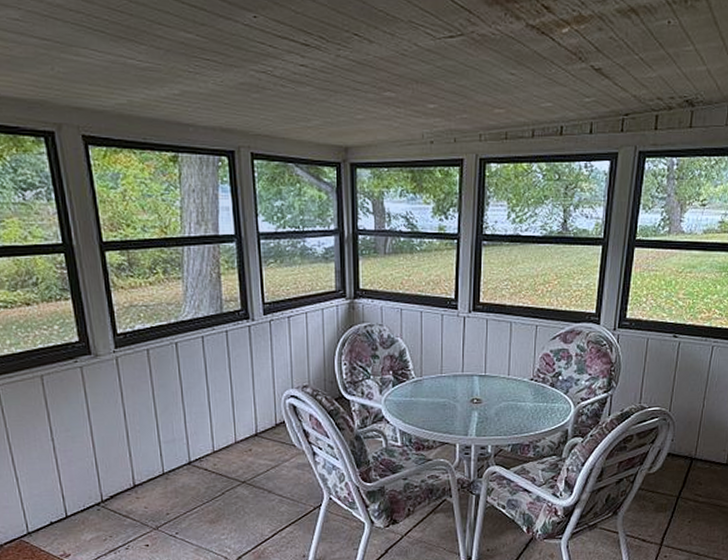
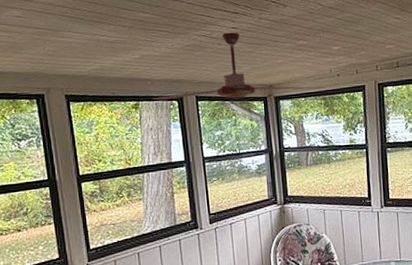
ceiling fan: none [194,71,414,160] -> present [151,32,325,101]

